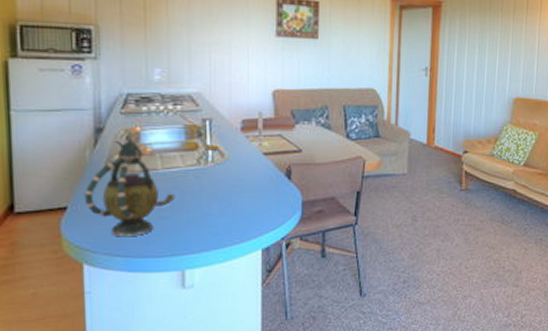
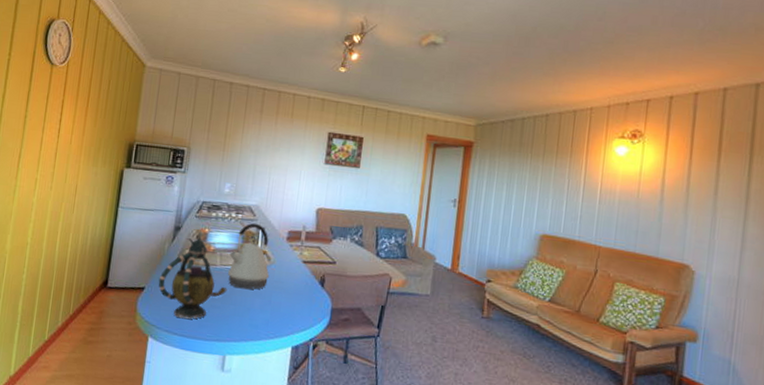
kettle: none [172,114,226,193] -> present [228,223,270,290]

